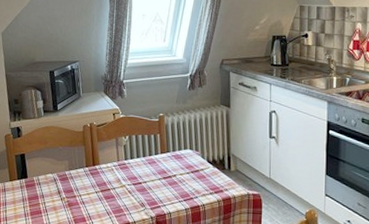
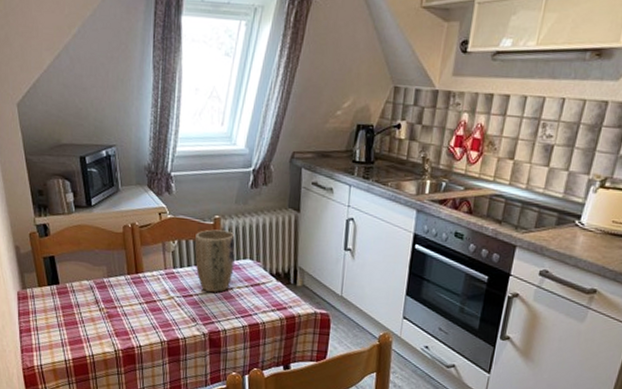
plant pot: none [143,125,177,180] -> present [194,229,236,293]

